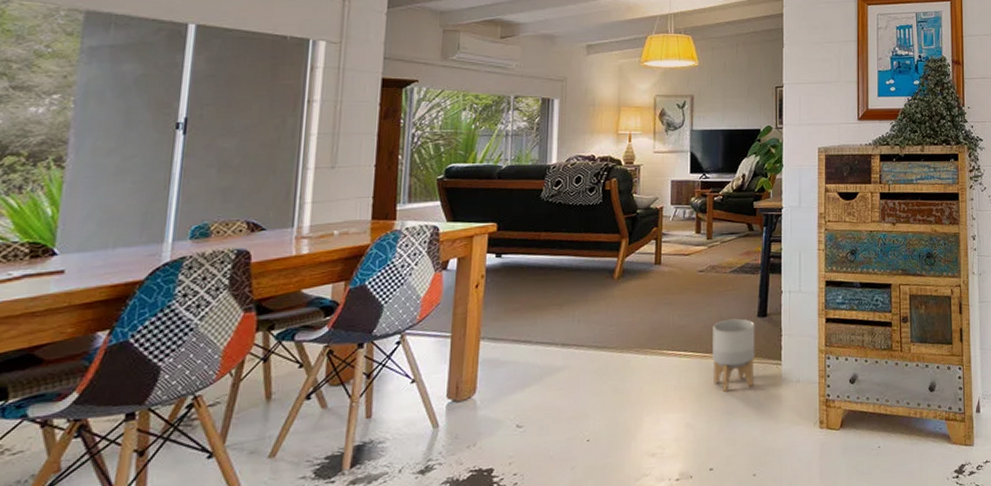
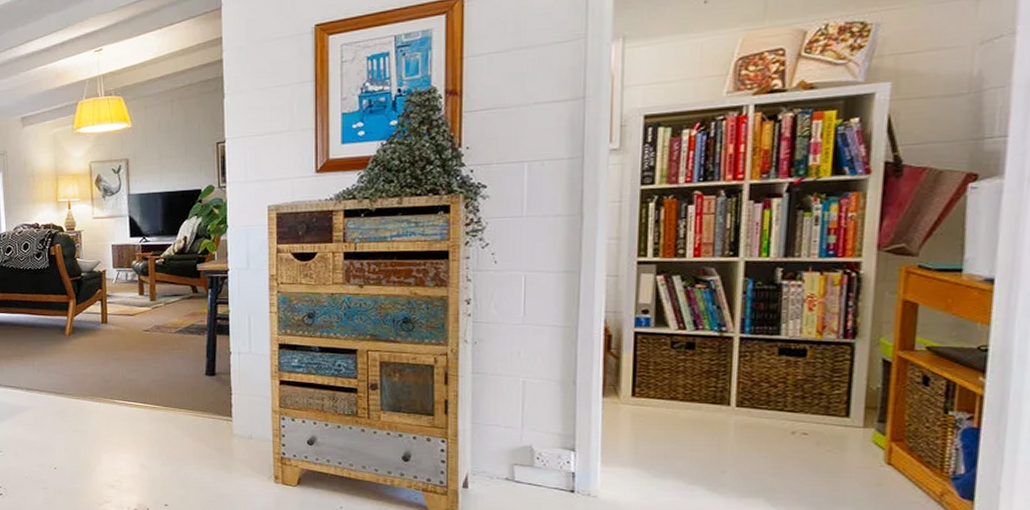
planter: present [712,318,755,393] -> none [161,376,204,441]

